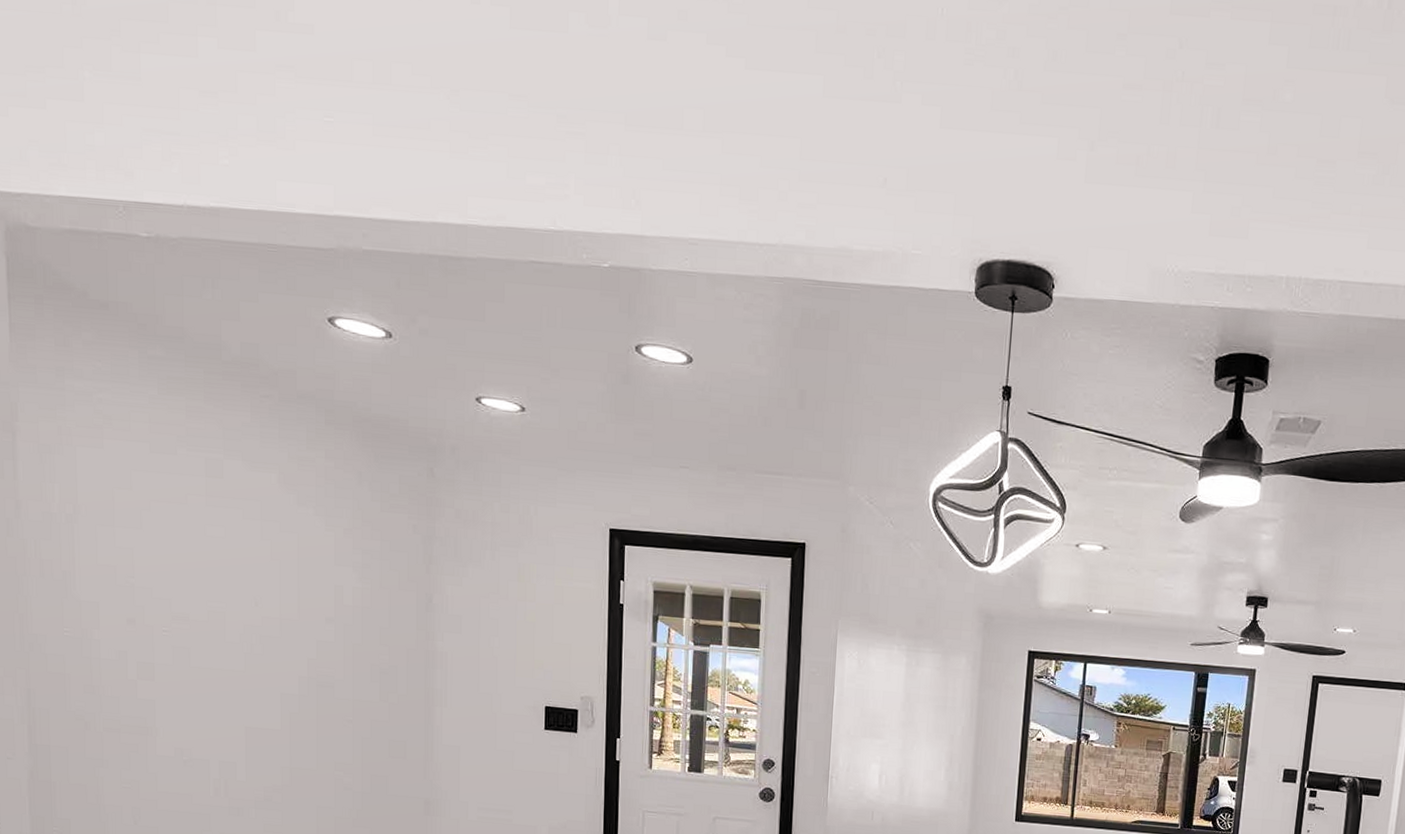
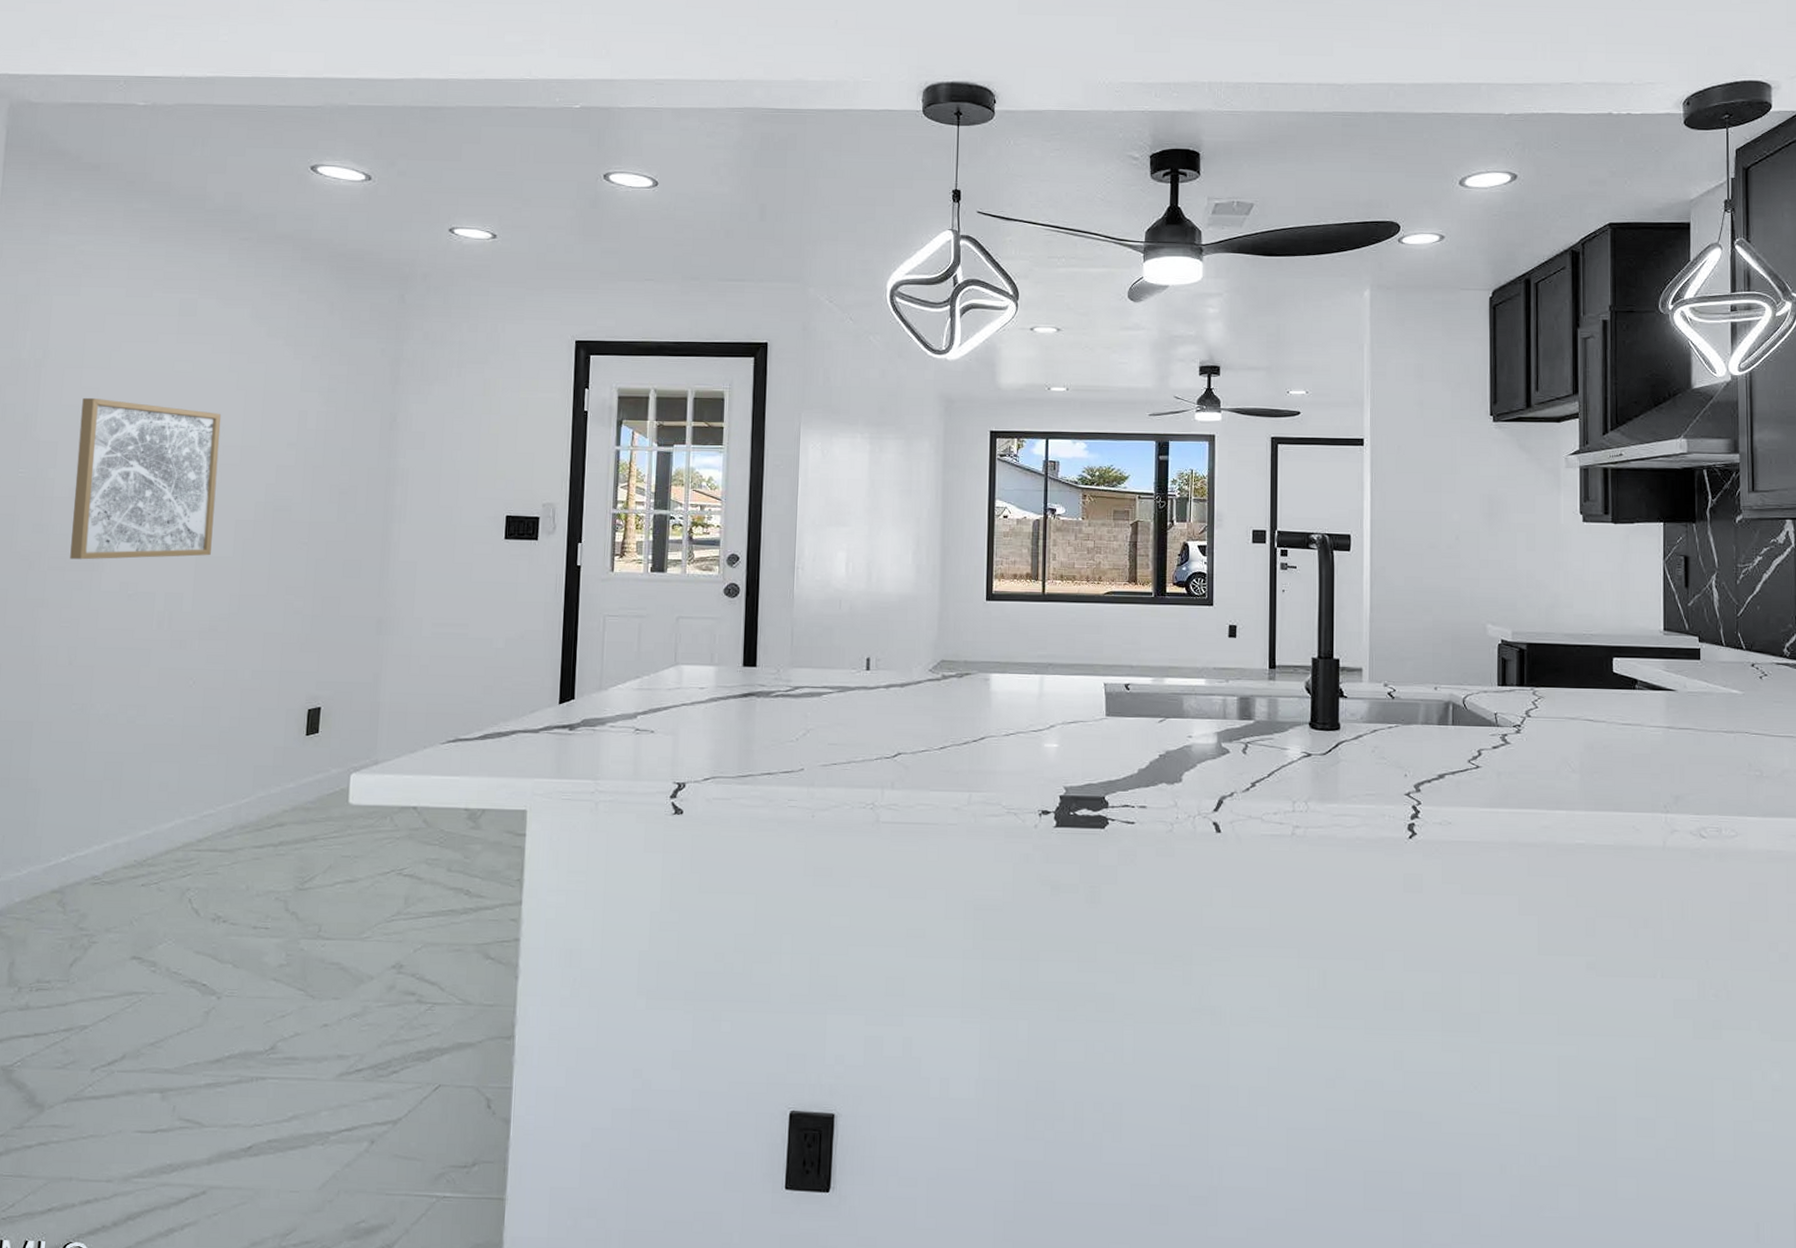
wall art: none [118,558,259,728] -> present [70,397,222,560]

